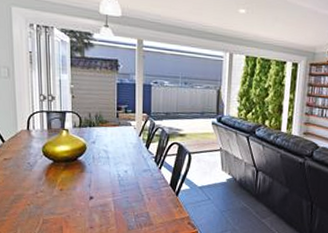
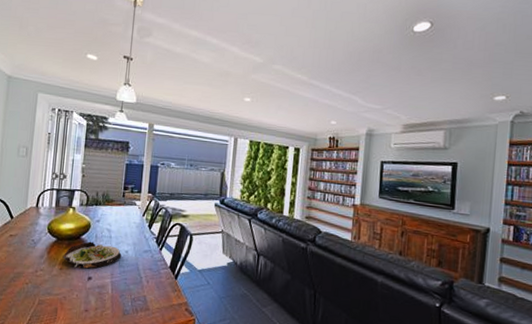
salad plate: none [61,162,121,189] -> present [62,241,122,269]

